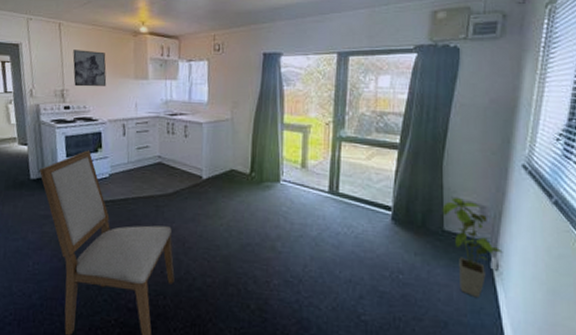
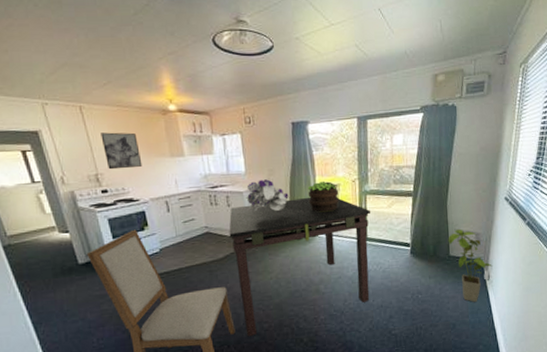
dining table: none [182,136,346,291] -> present [229,197,371,337]
bouquet: none [205,112,252,148] -> present [246,179,289,211]
potted plant: none [273,121,309,156] -> present [307,181,339,212]

